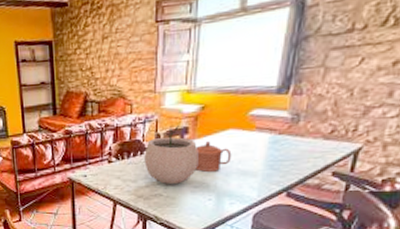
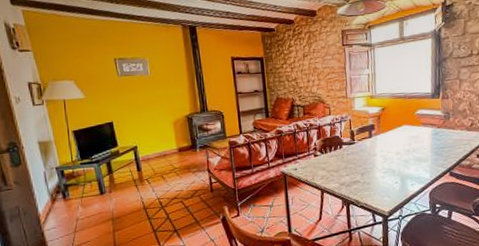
plant pot: present [144,124,199,184] -> none [343,122,385,172]
teapot: present [195,141,232,172] -> none [381,135,408,160]

